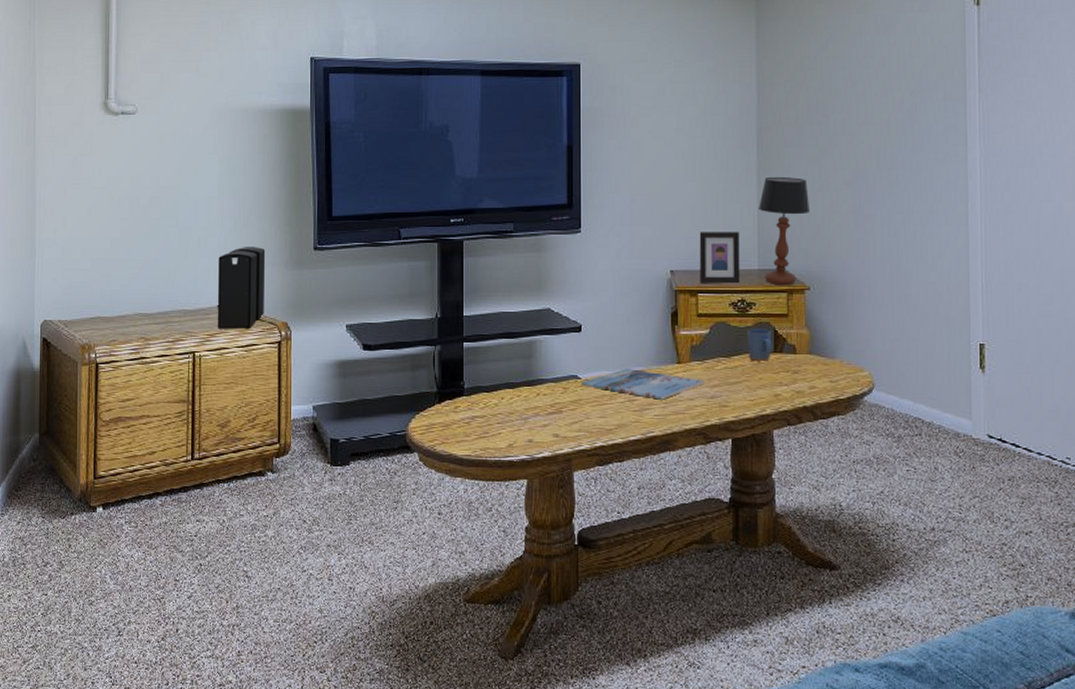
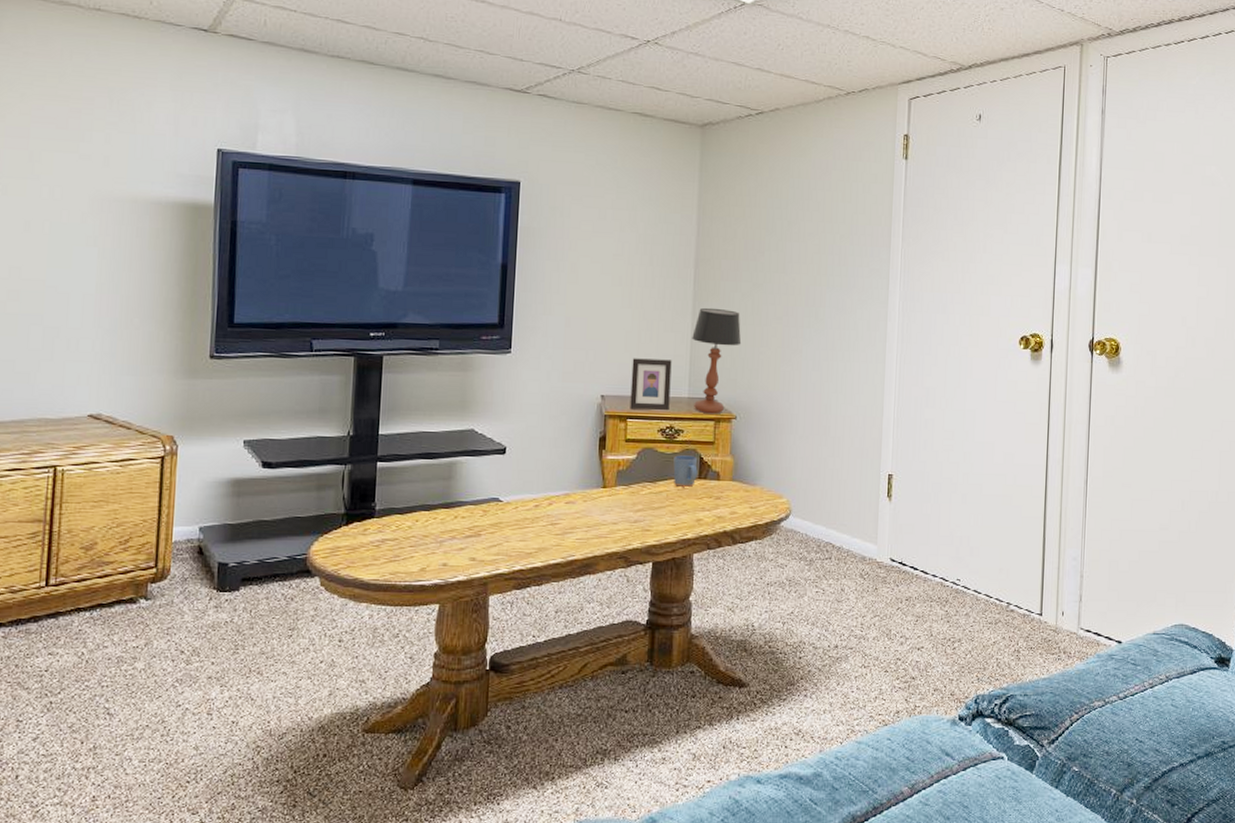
speaker: present [217,247,266,329] -> none [86,351,151,442]
magazine: present [580,368,705,400] -> none [501,491,629,524]

